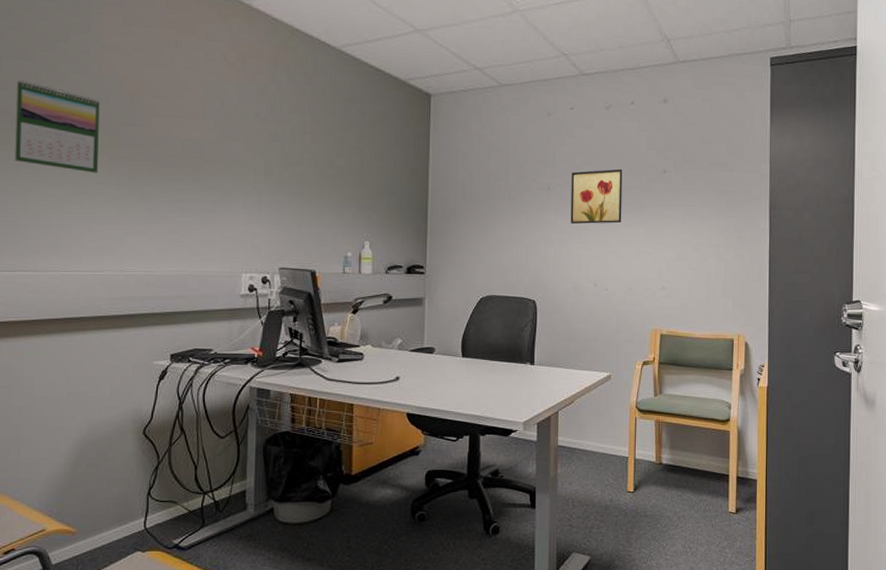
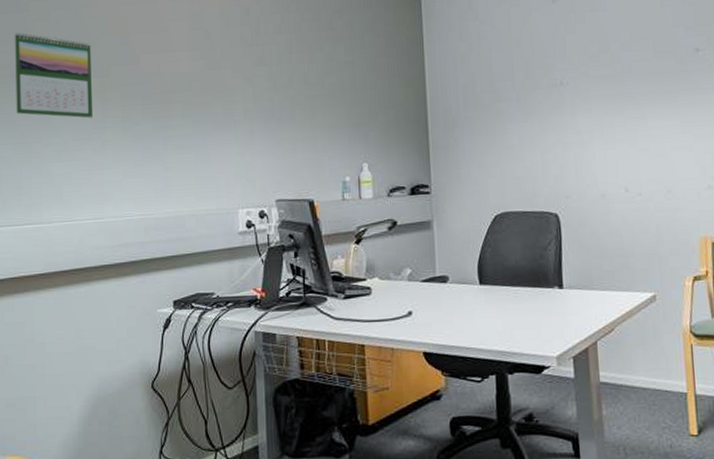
wall art: present [570,168,623,225] -> none [586,52,651,123]

